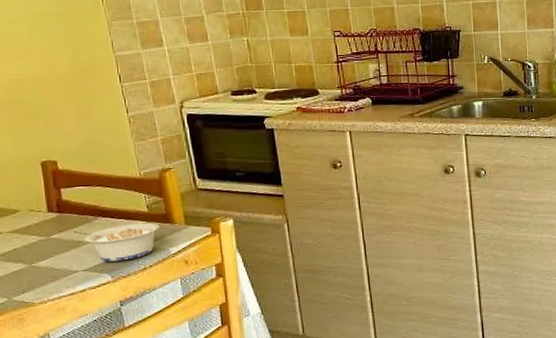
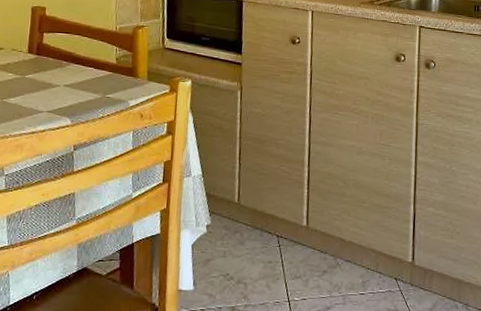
legume: present [72,222,159,262] -> none [45,72,124,107]

